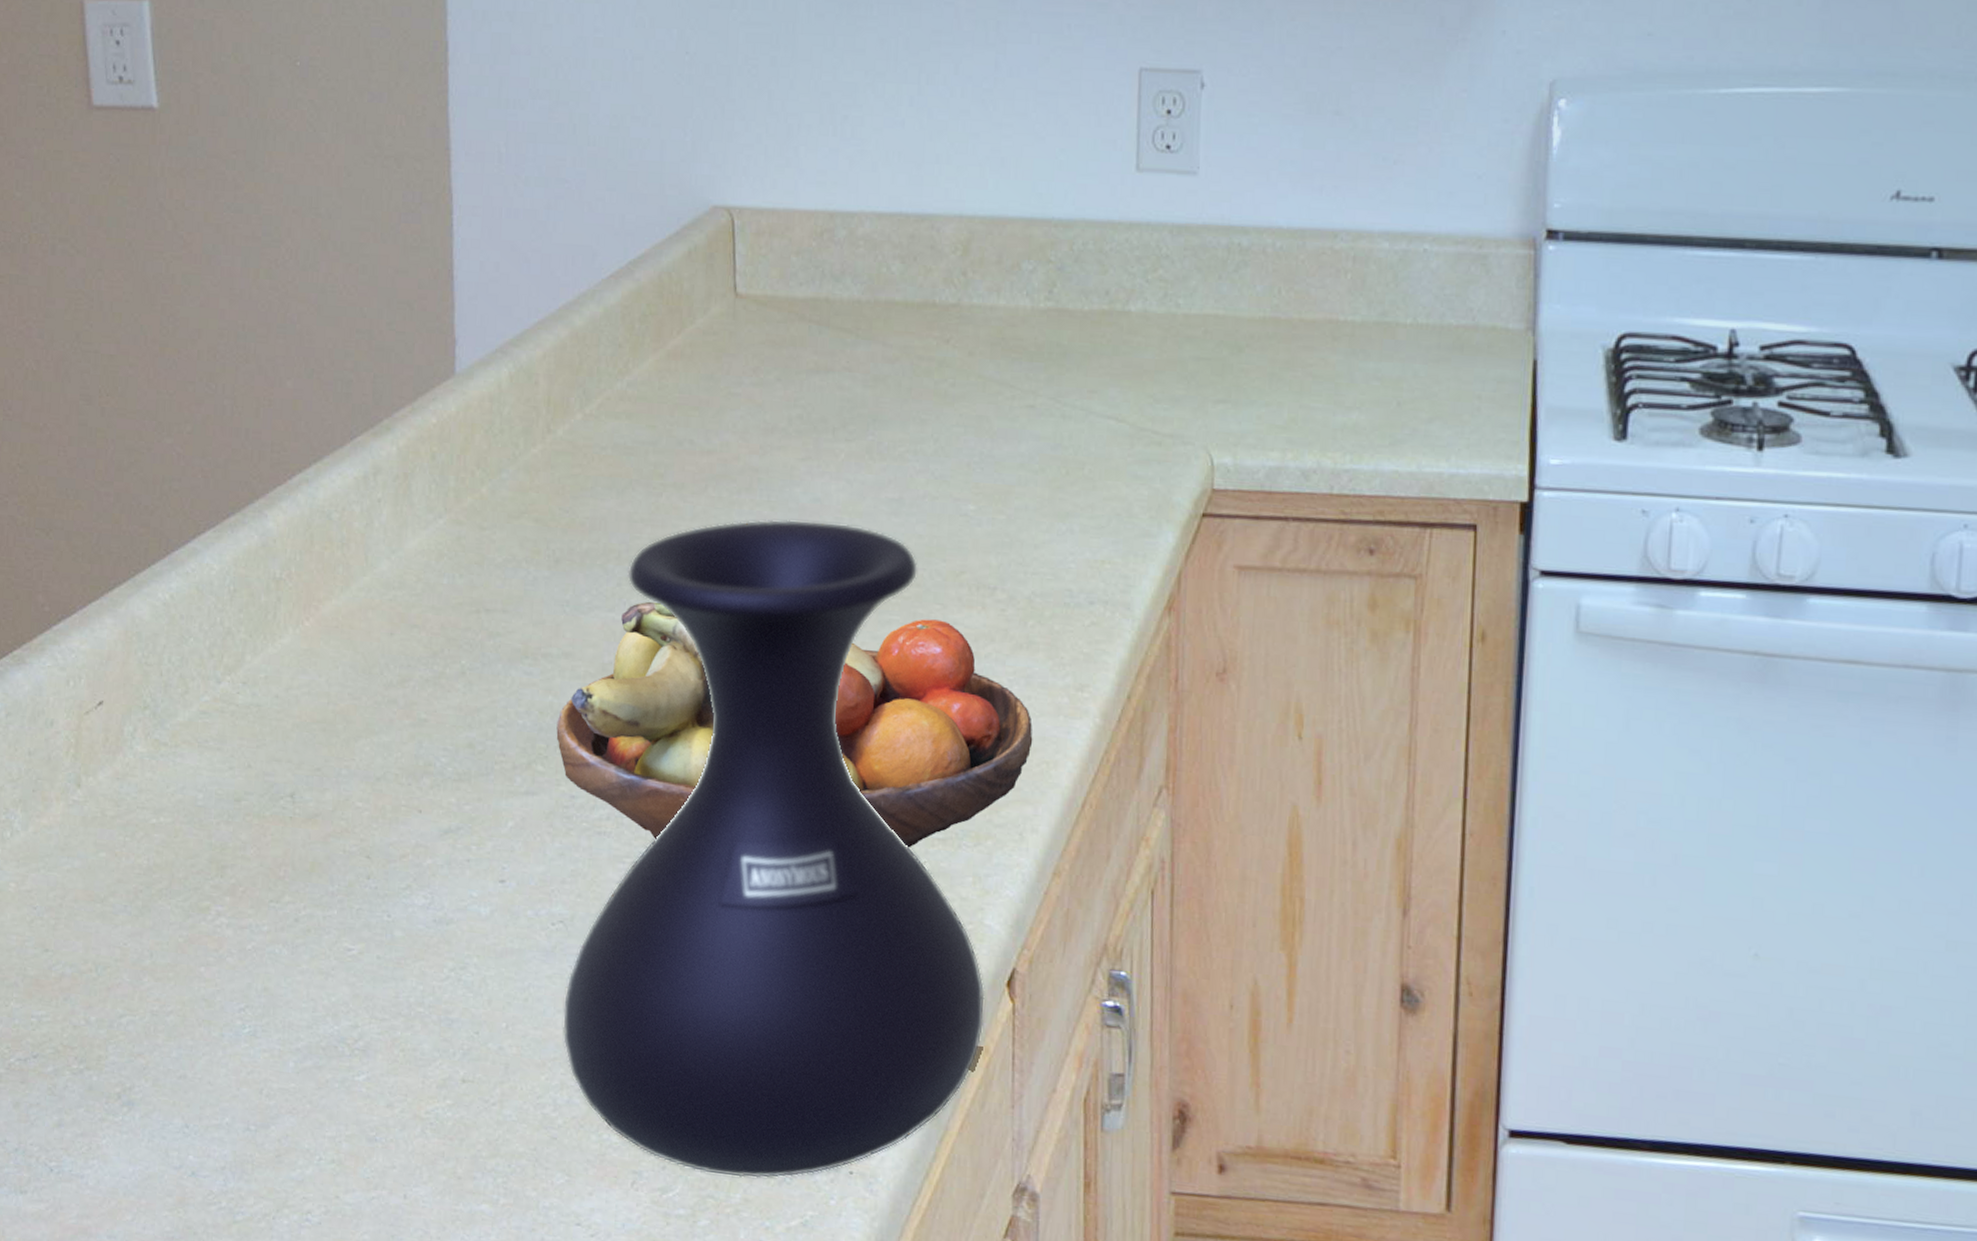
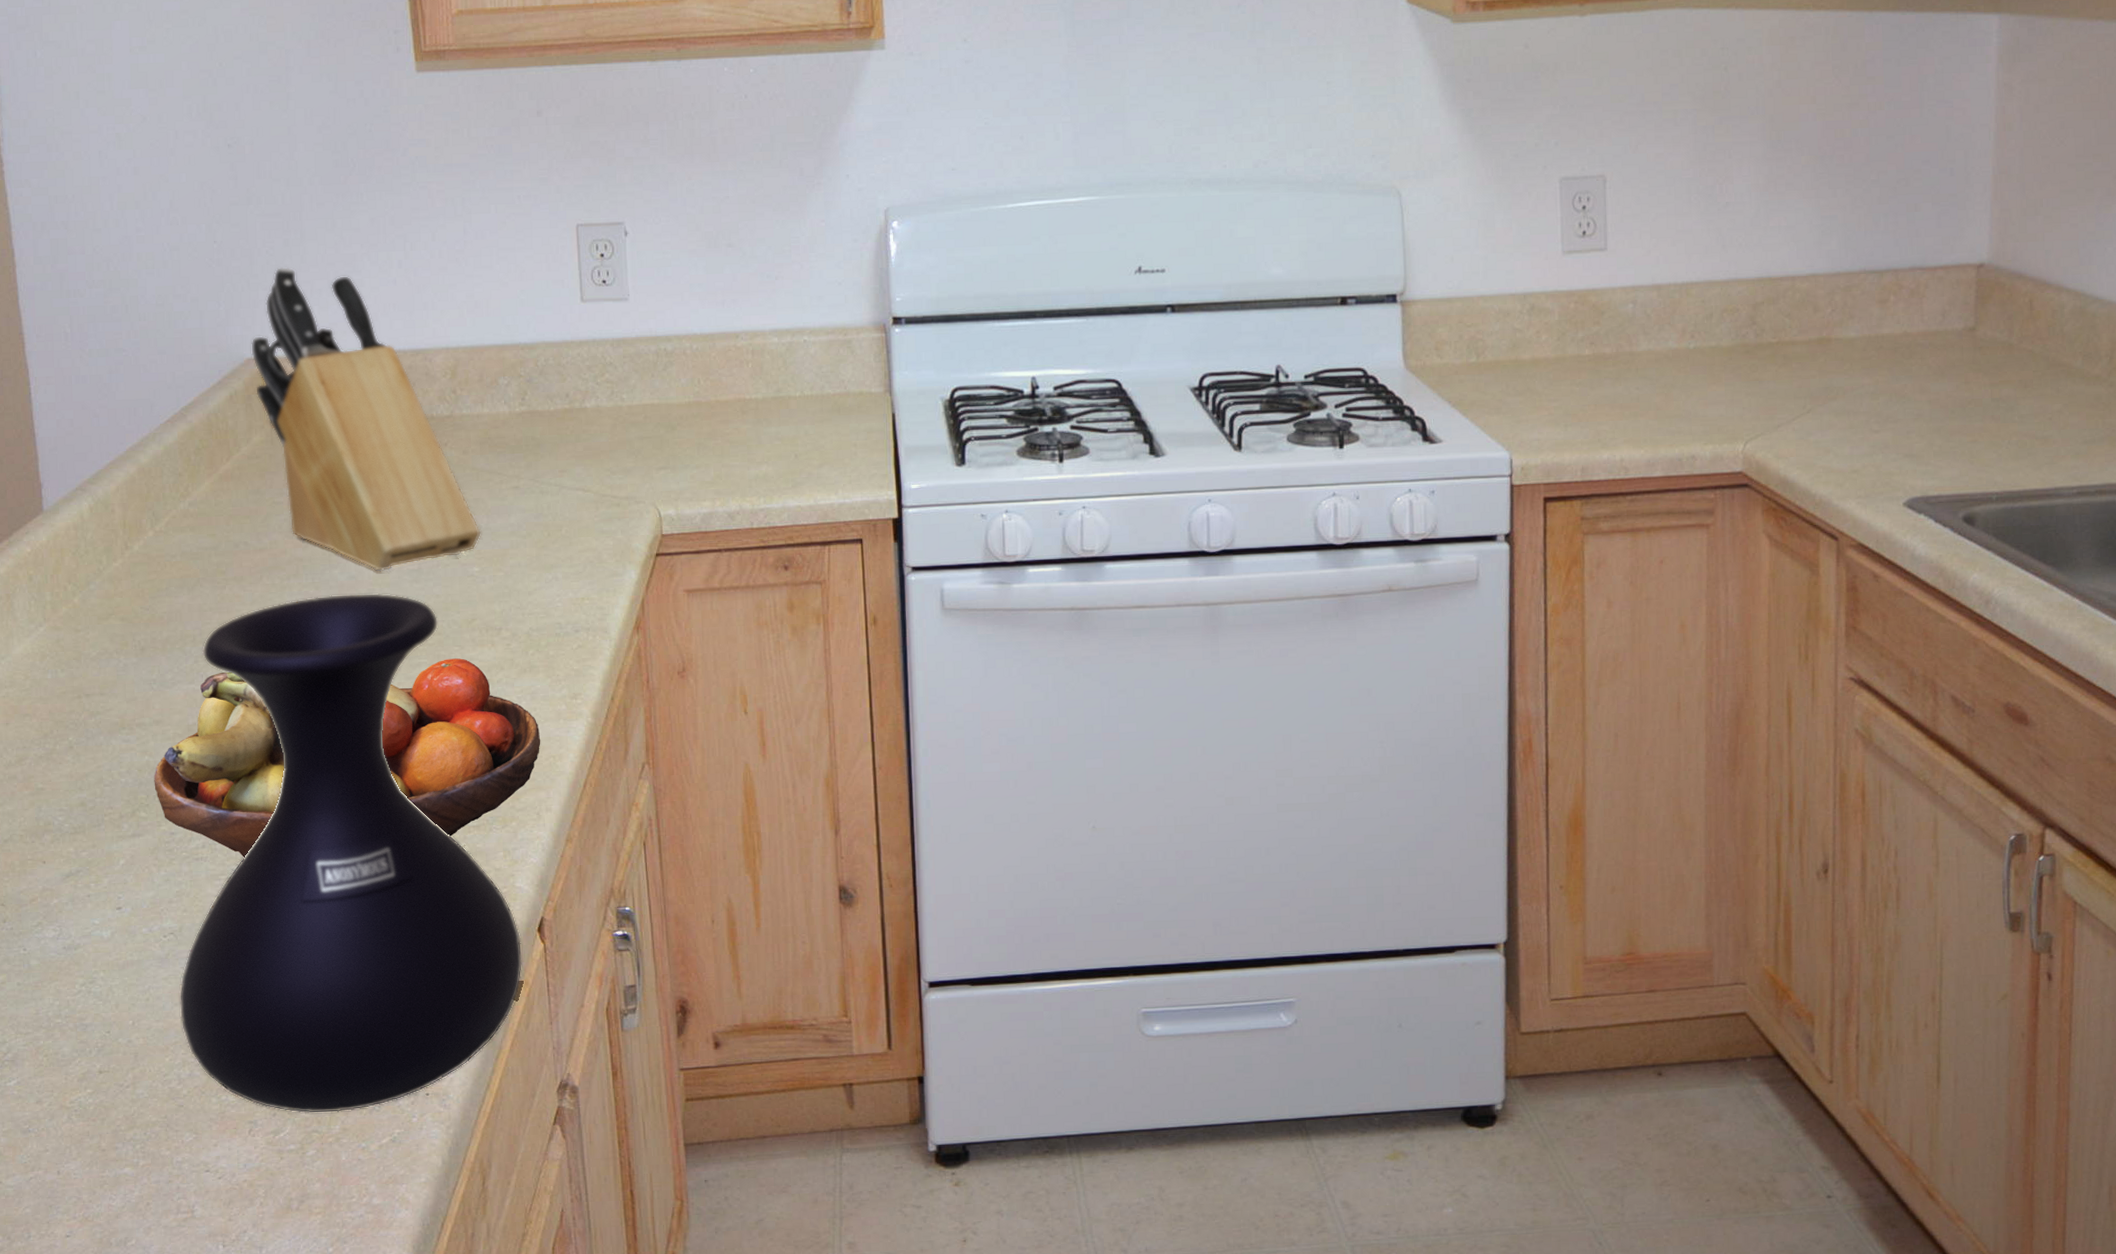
knife block: none [718,91,982,498] -> present [251,266,481,572]

